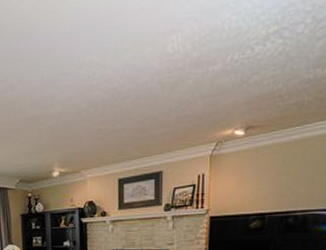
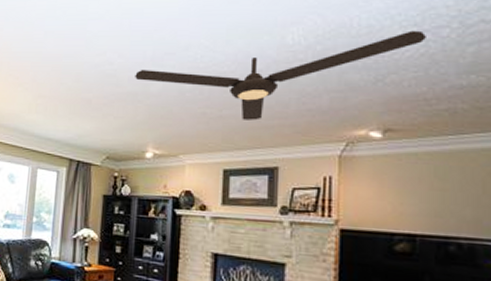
ceiling fan: none [36,28,284,132] -> present [135,30,426,120]

